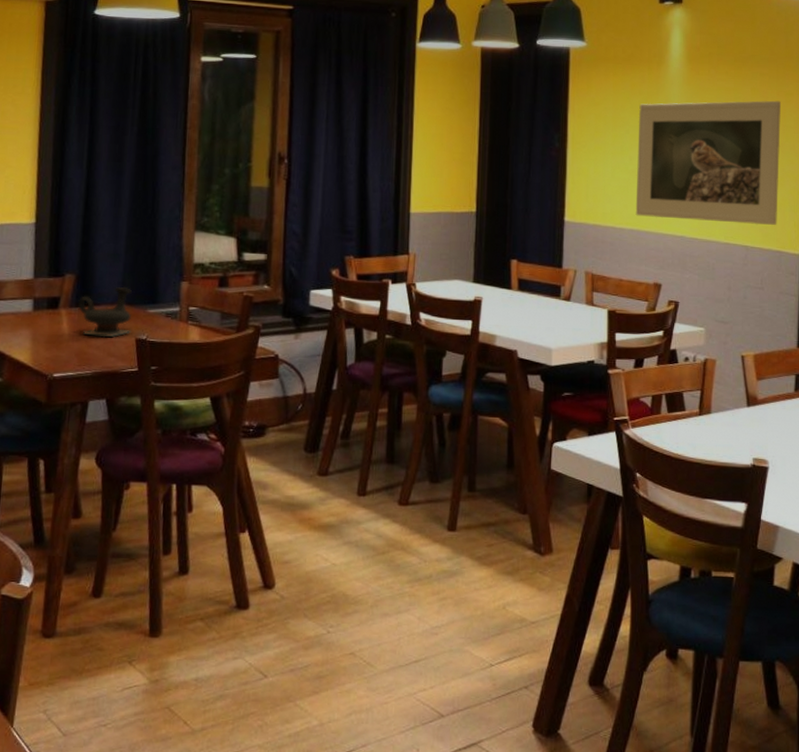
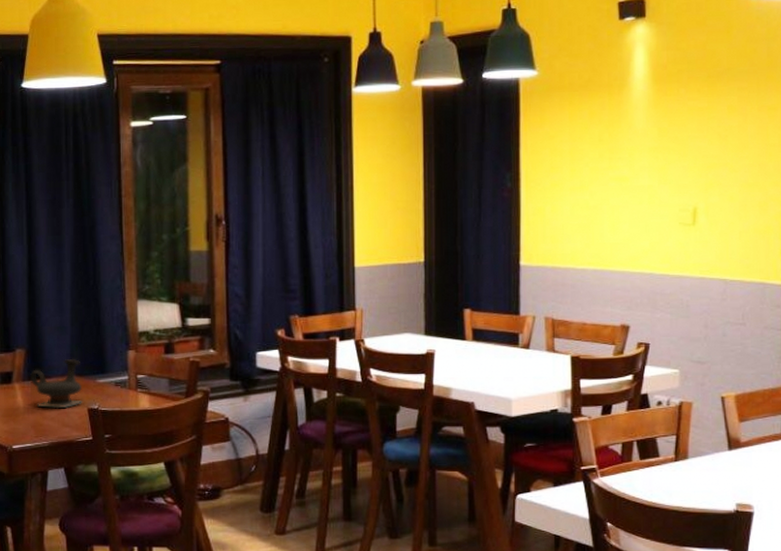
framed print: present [635,100,781,225] -> none [598,117,763,256]

